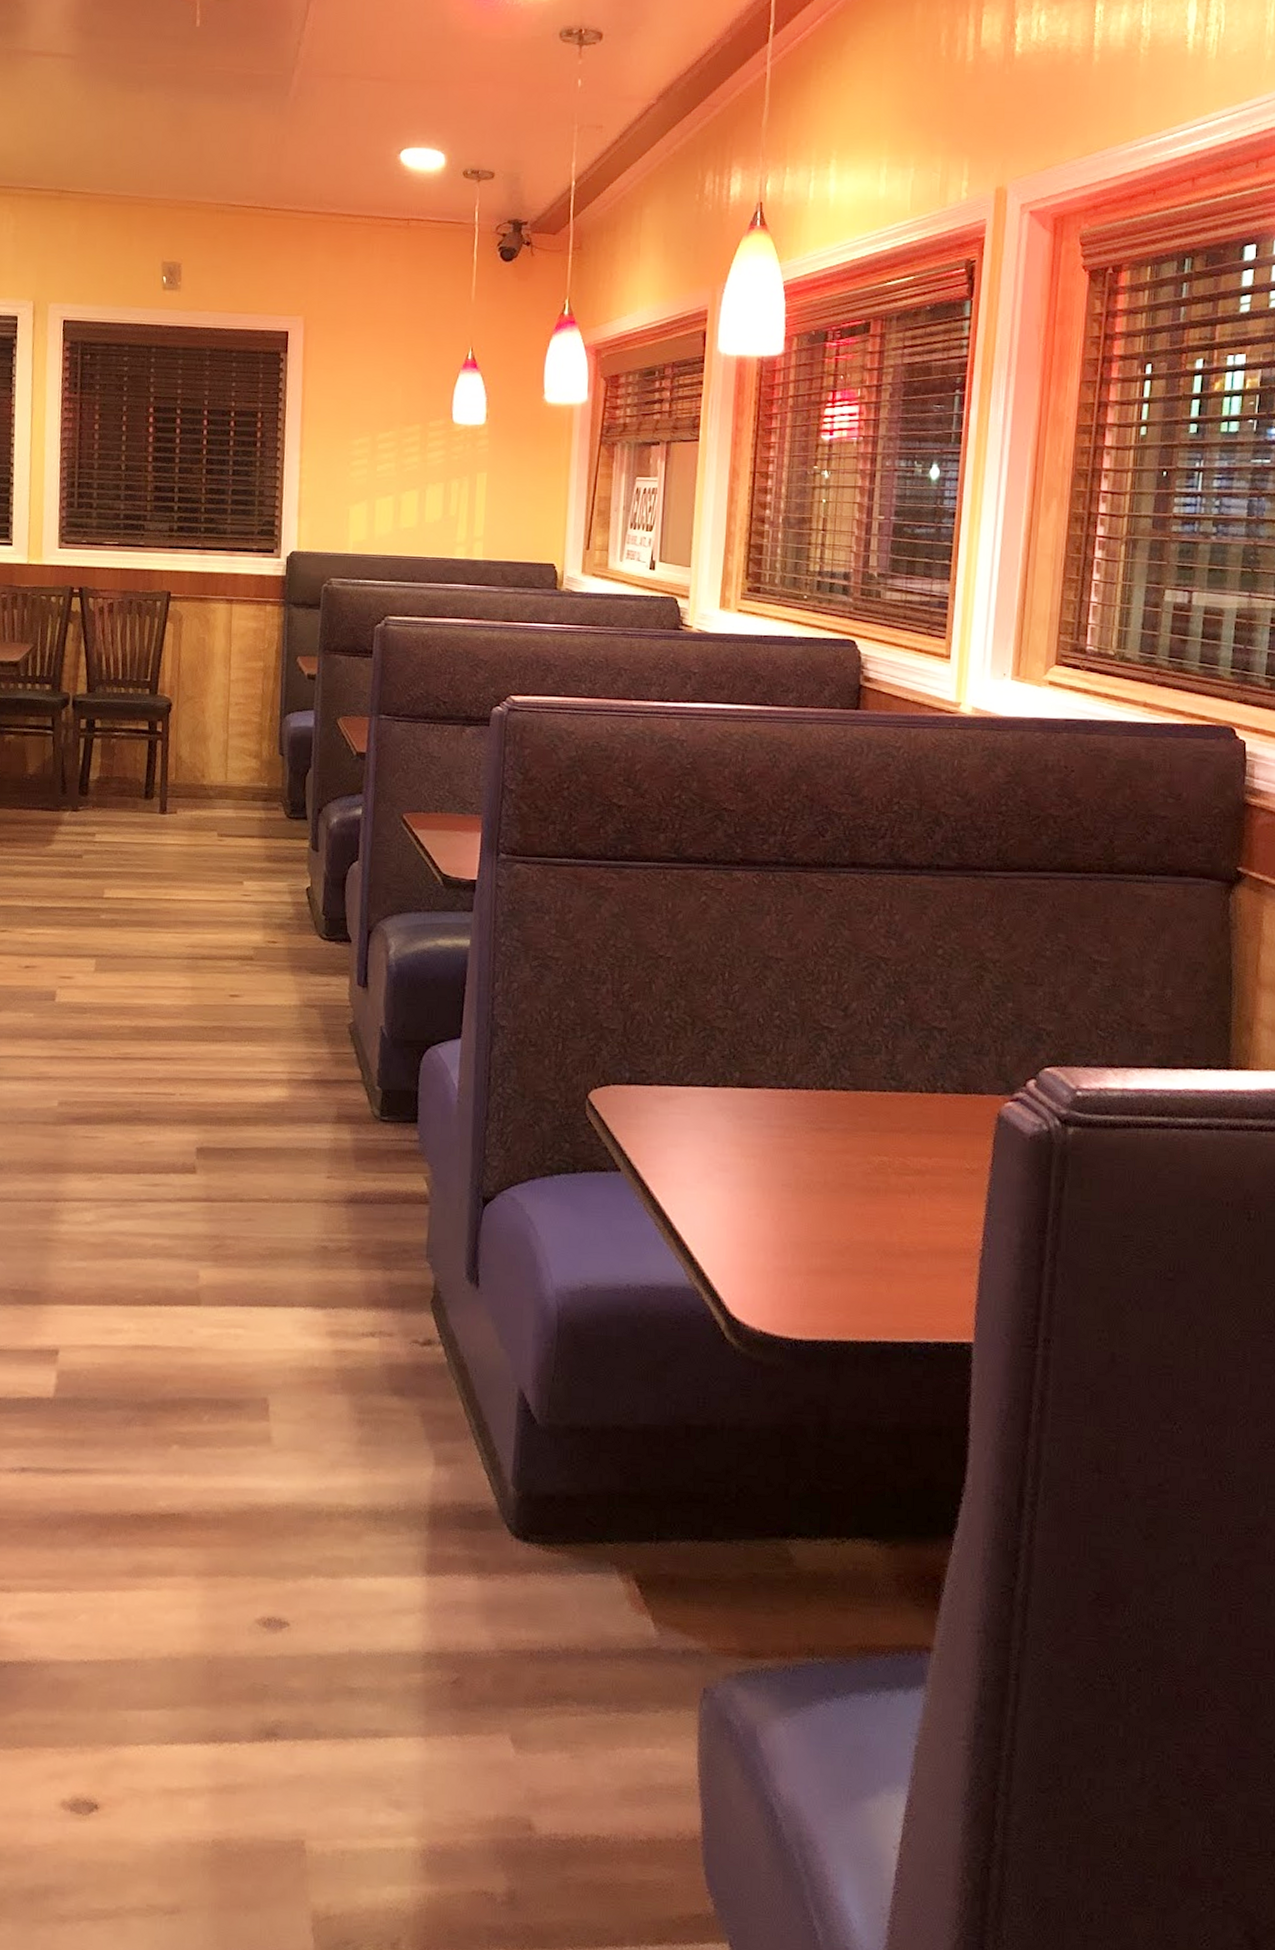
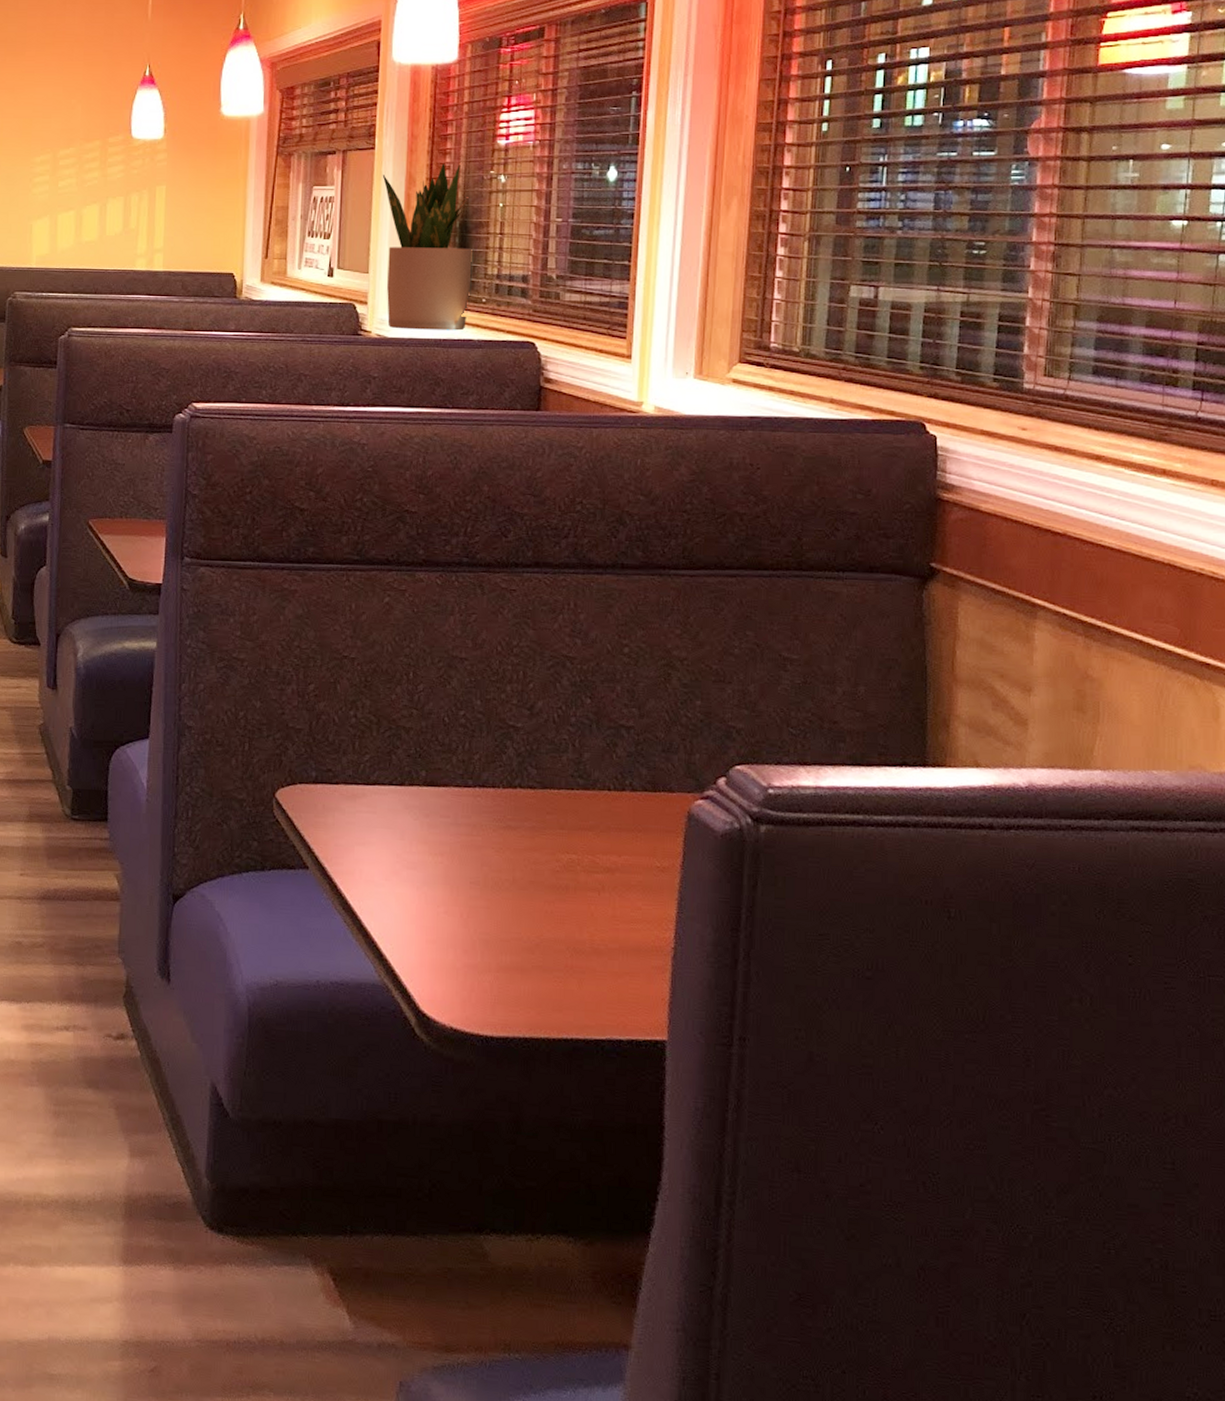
planter: none [706,457,795,627] -> present [382,163,472,331]

